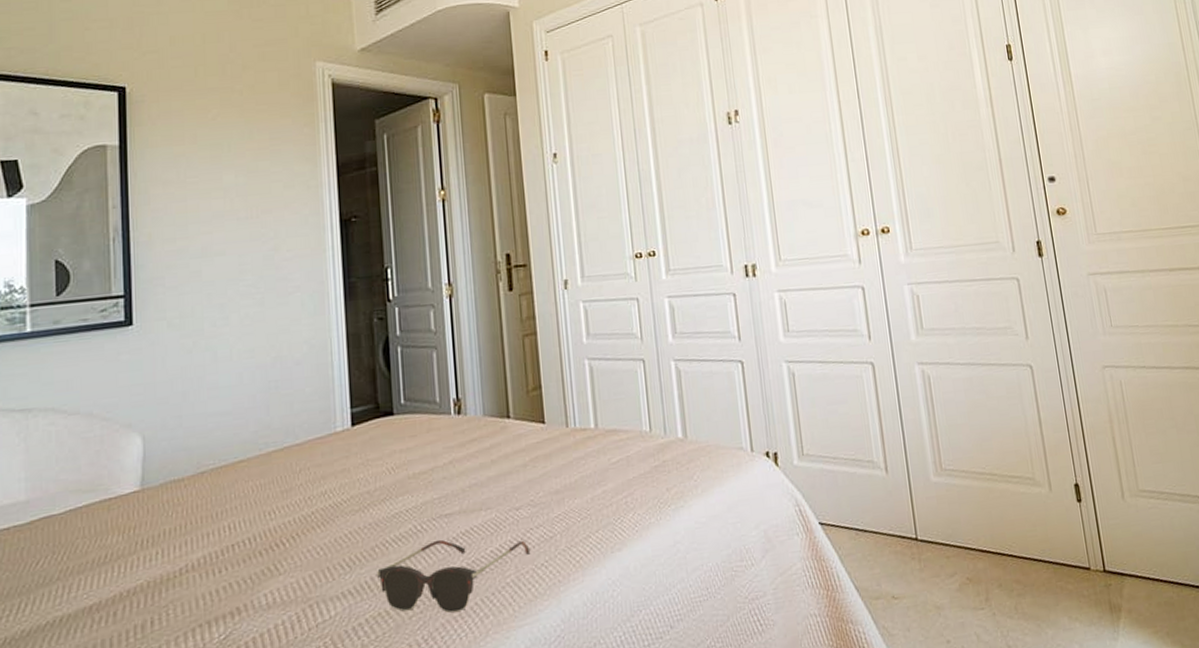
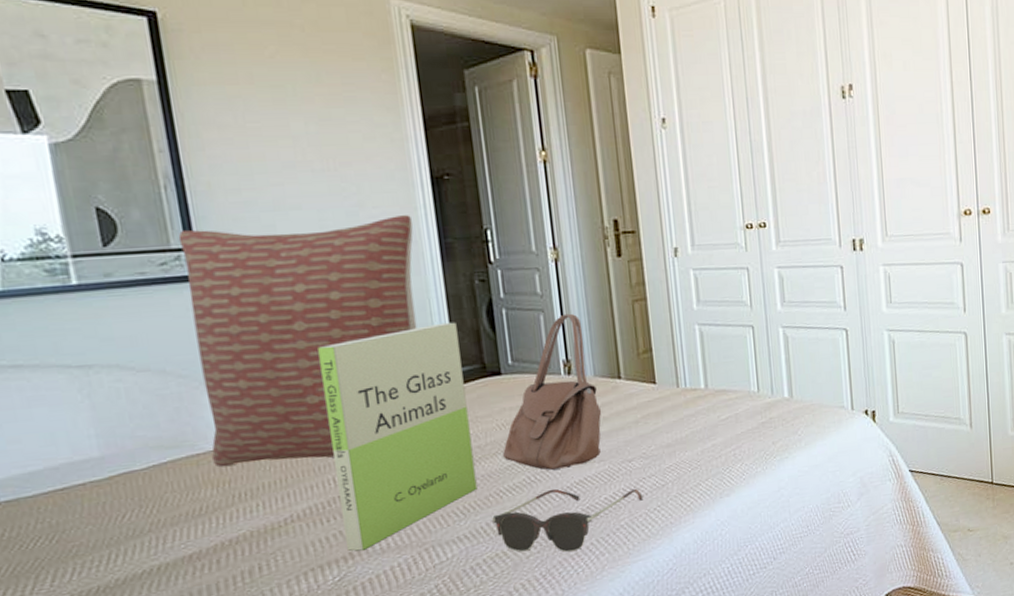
pillow: none [119,257,322,512] -> present [178,215,418,467]
book: none [227,361,364,606] -> present [318,322,478,551]
handbag: none [391,350,490,519] -> present [503,313,602,470]

